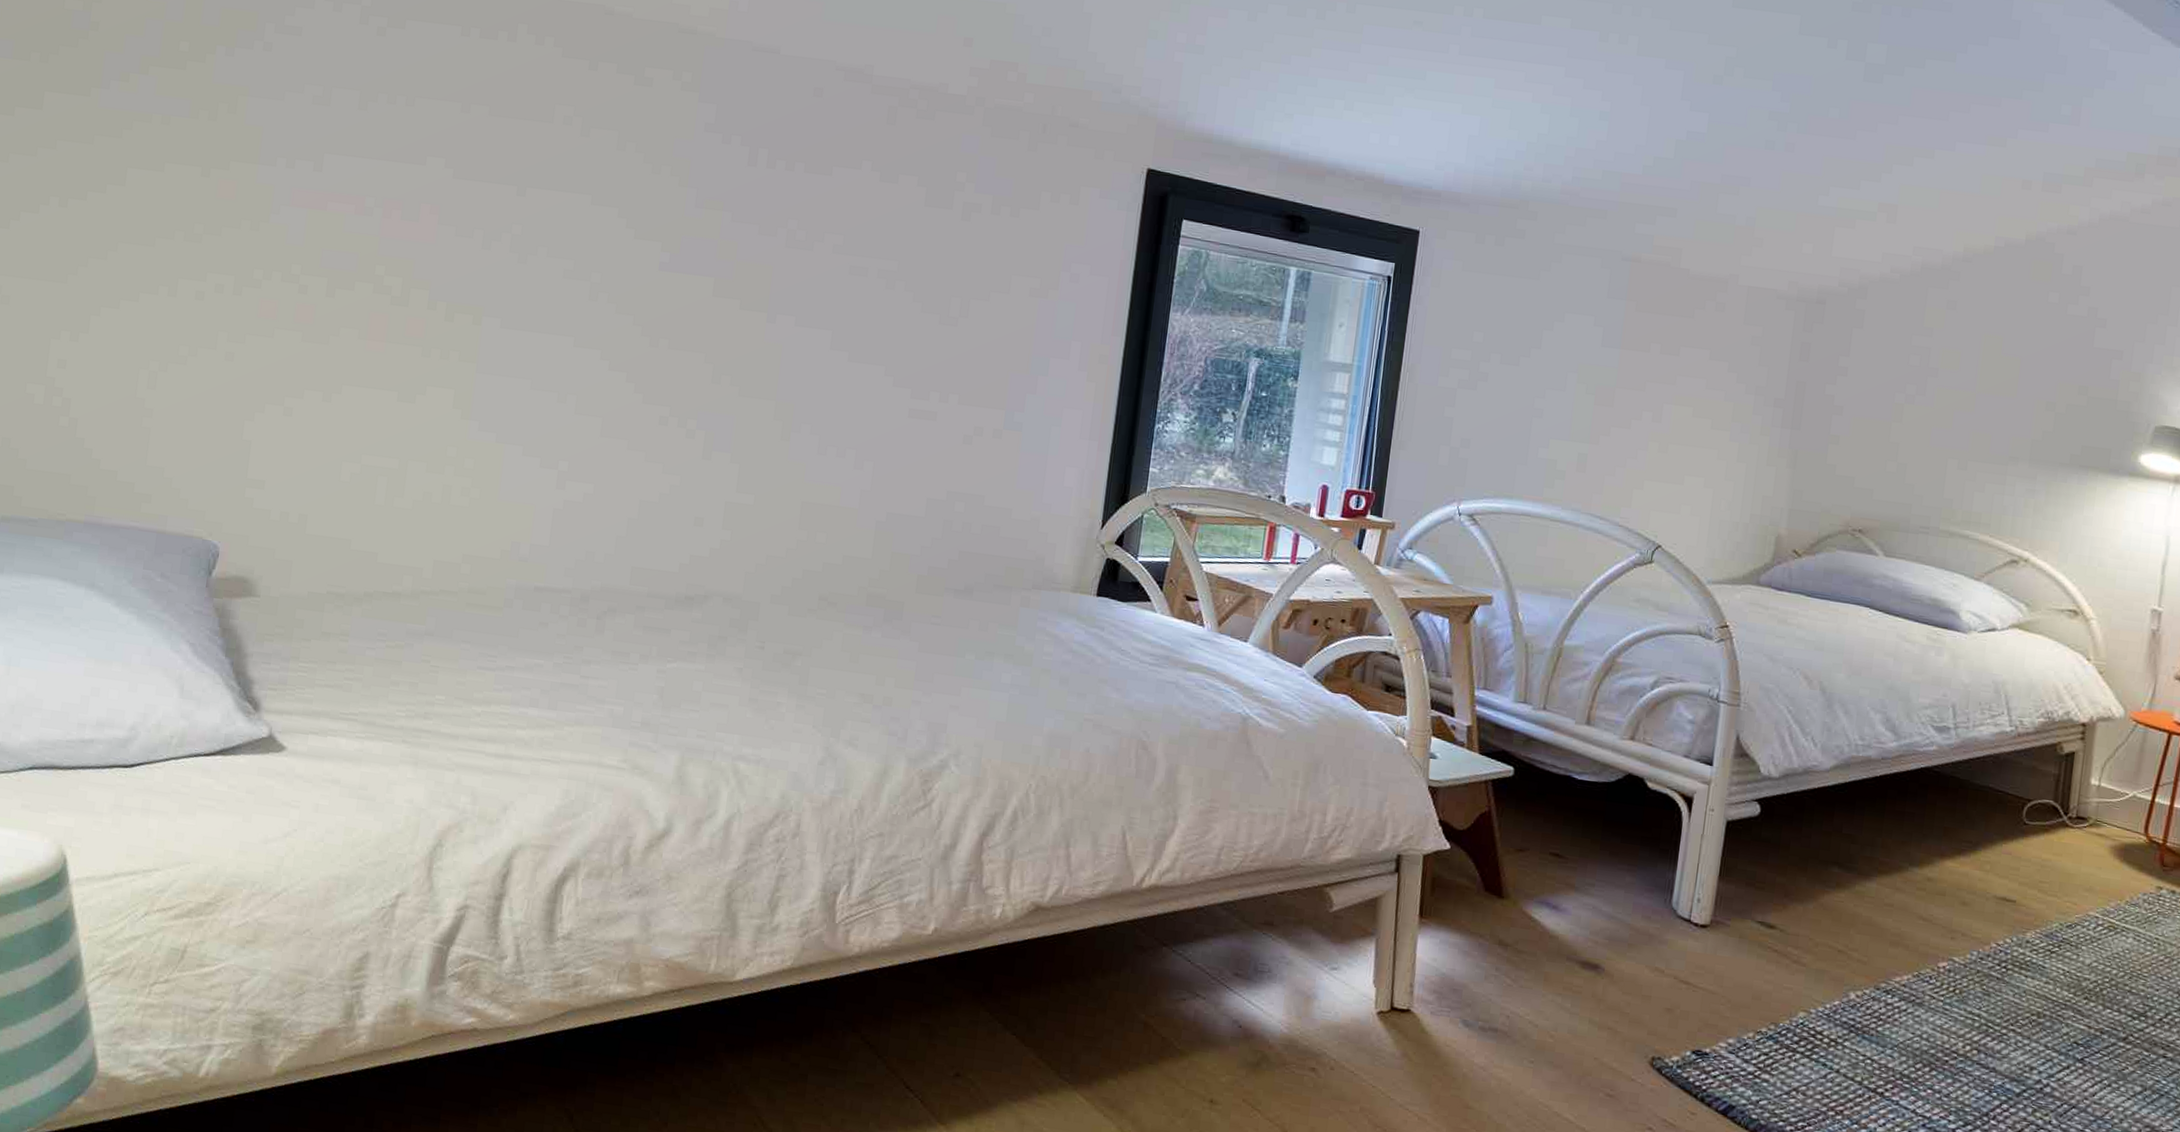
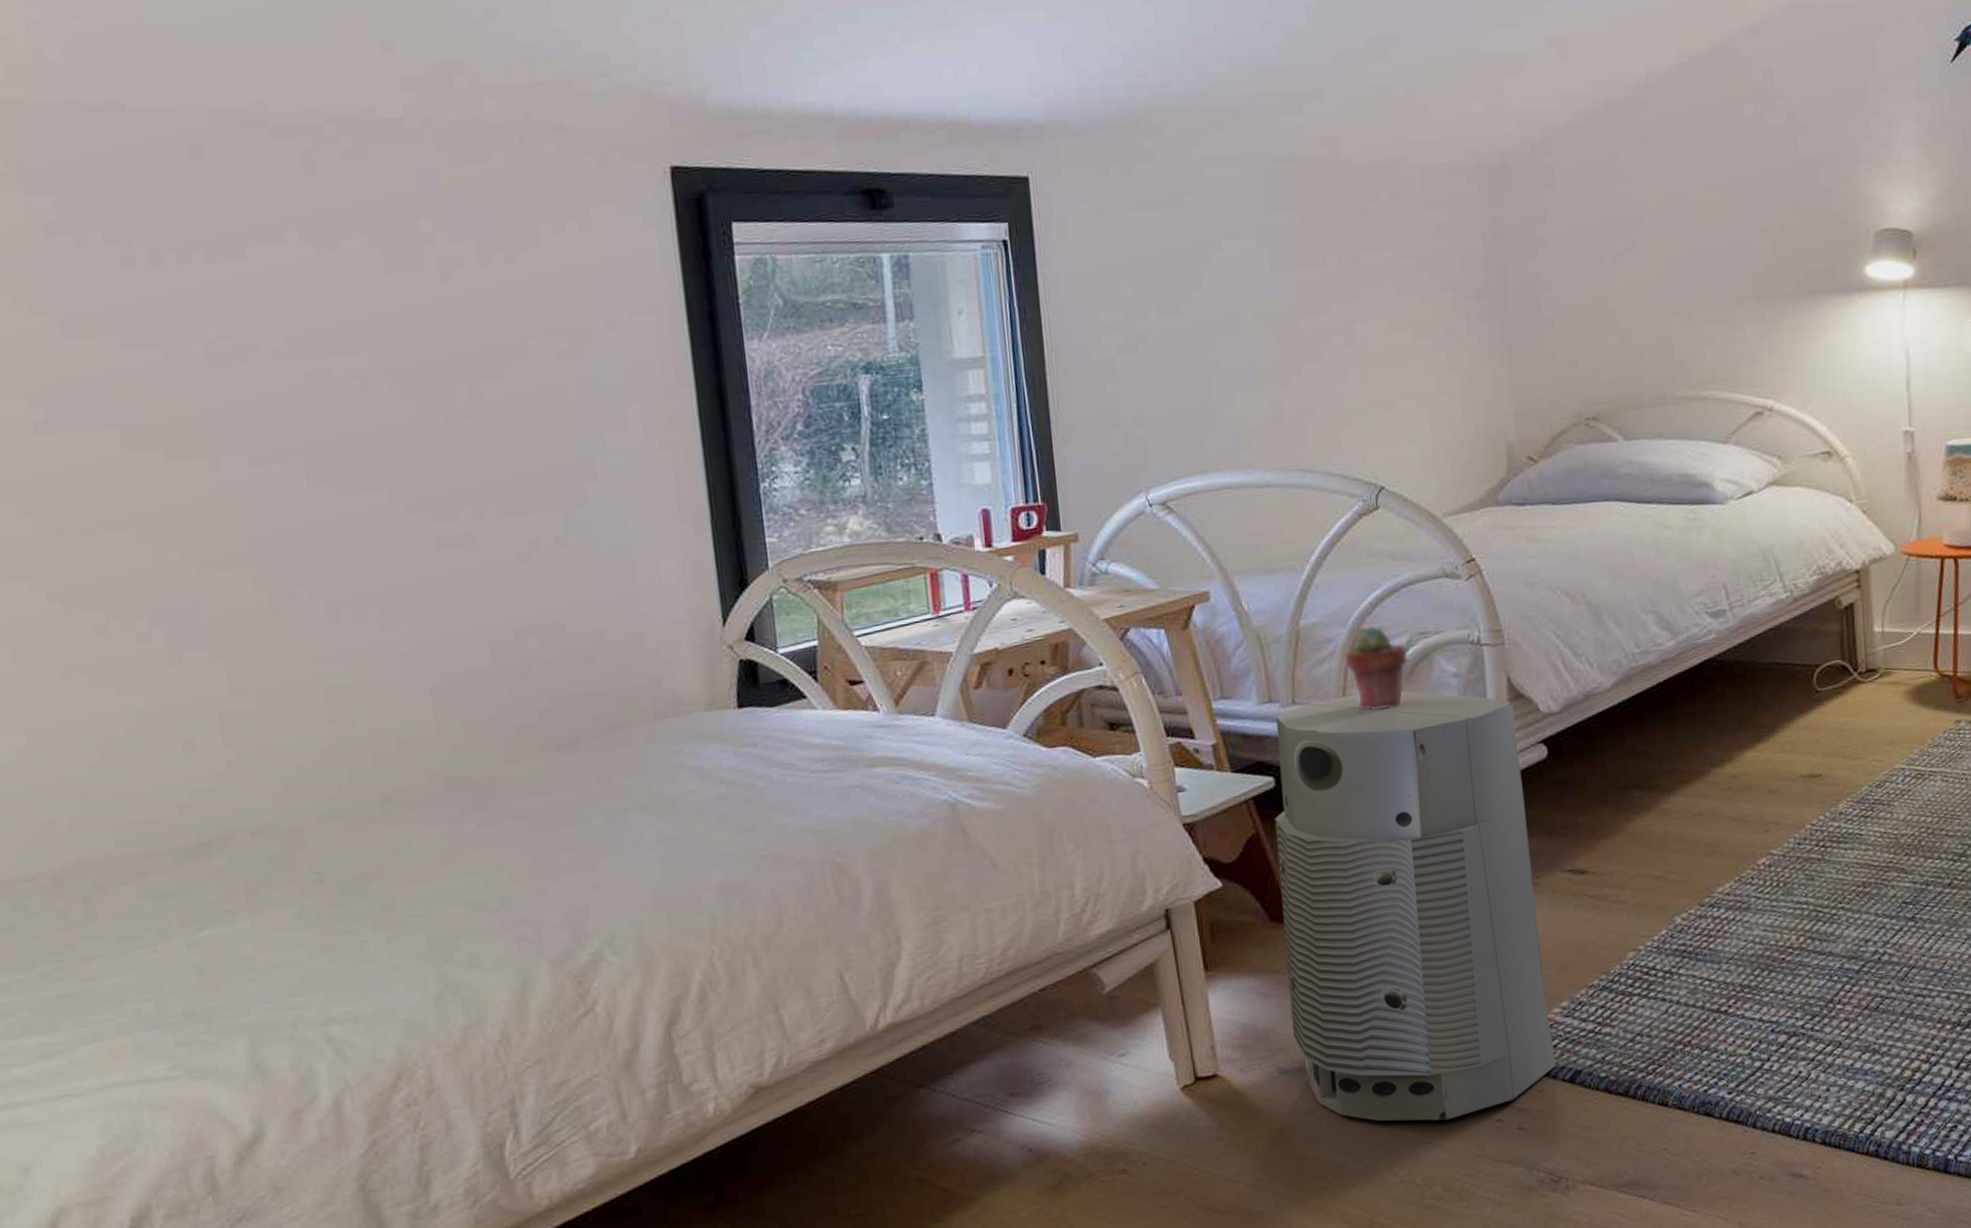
air purifier: none [1483,712,1737,1114] -> present [1274,691,1556,1122]
potted succulent: none [1596,660,1653,736] -> present [1344,626,1408,710]

